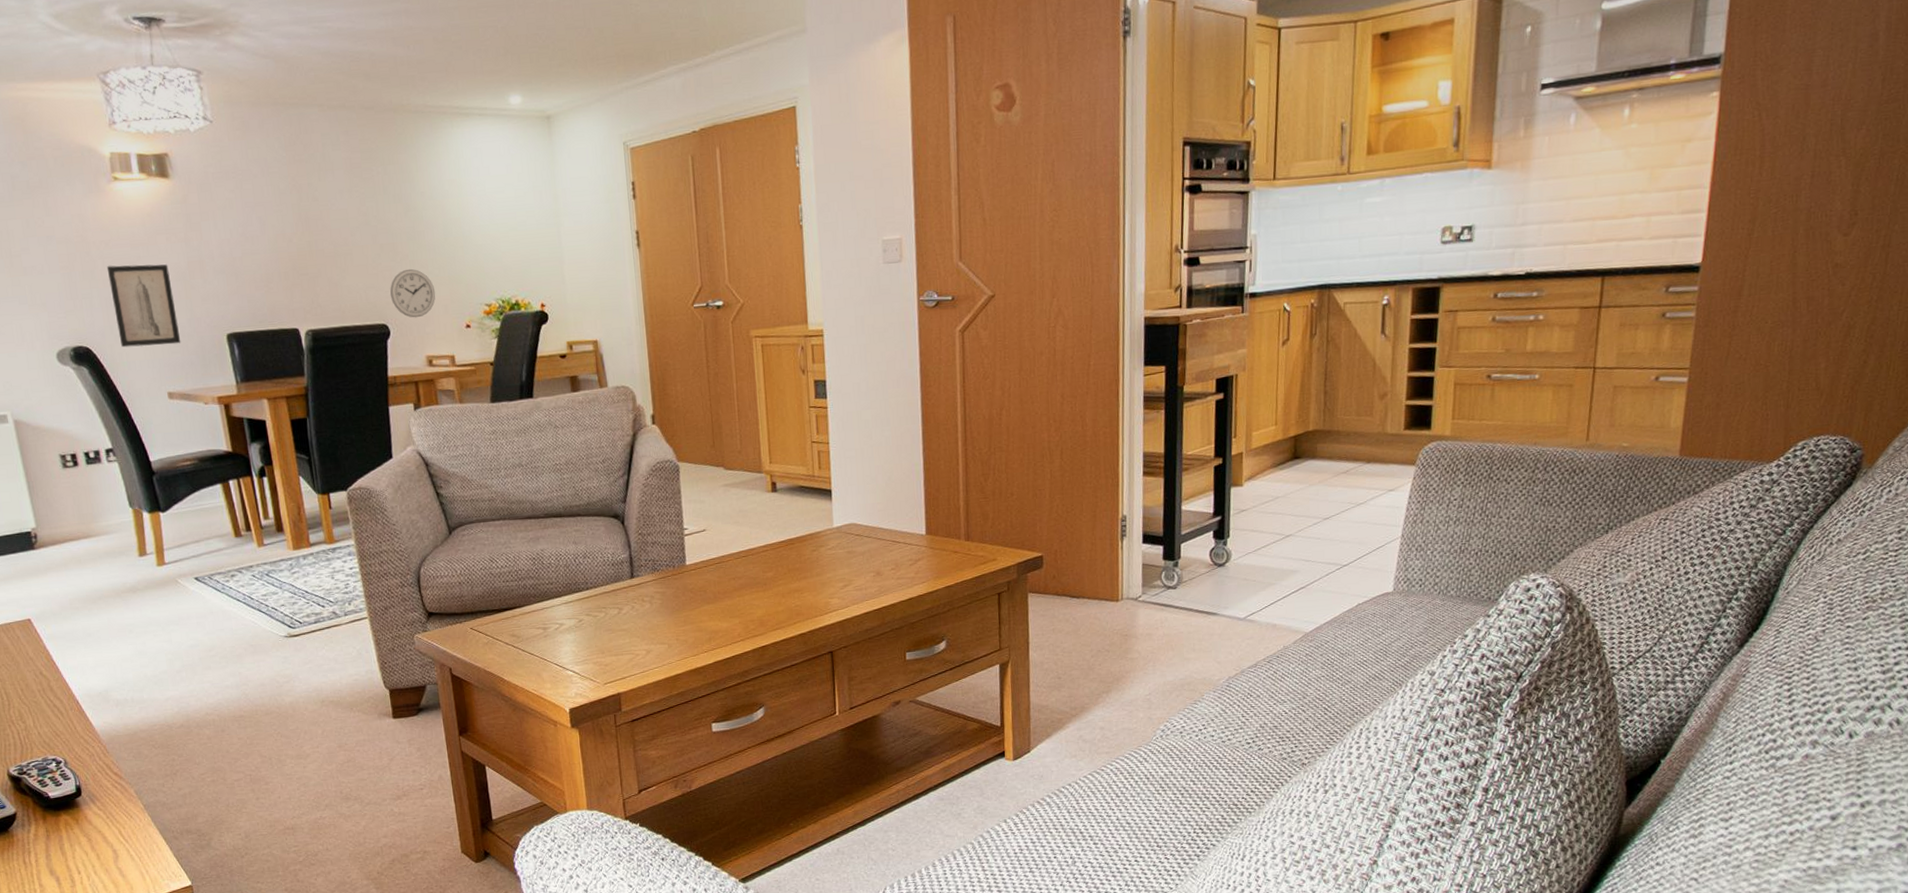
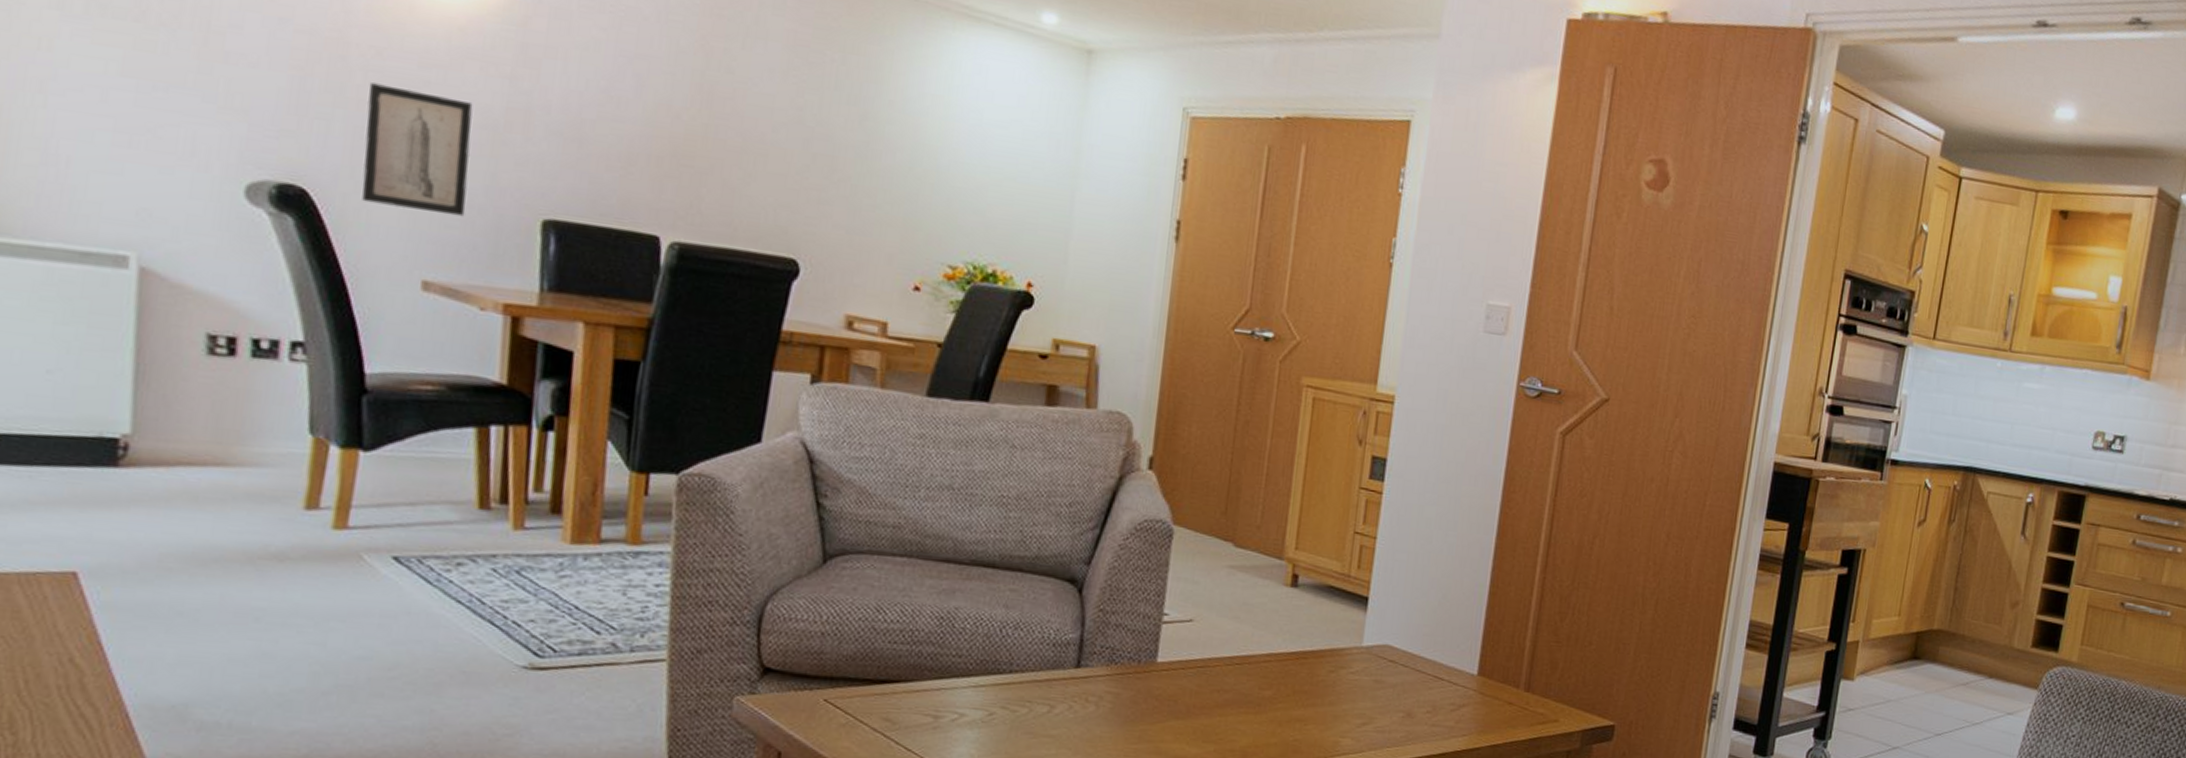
wall clock: present [390,268,436,318] -> none [812,194,880,262]

